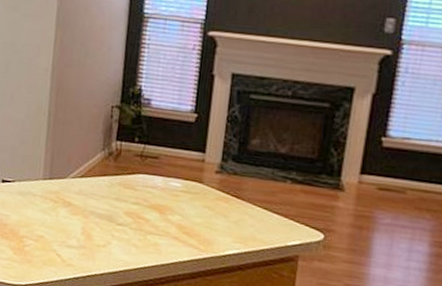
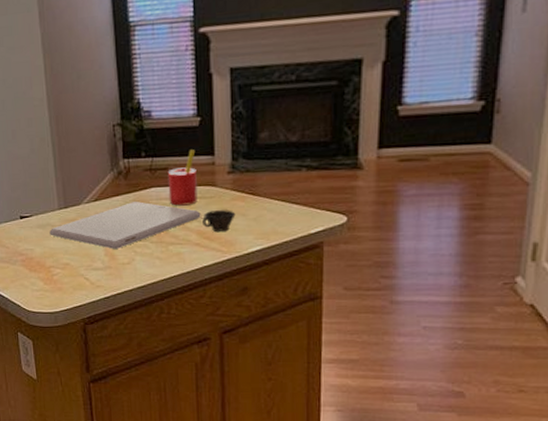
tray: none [29,184,184,230] -> present [49,202,201,250]
straw: none [154,143,188,198] -> present [167,150,198,206]
cup: none [184,206,218,230] -> present [202,210,236,233]

